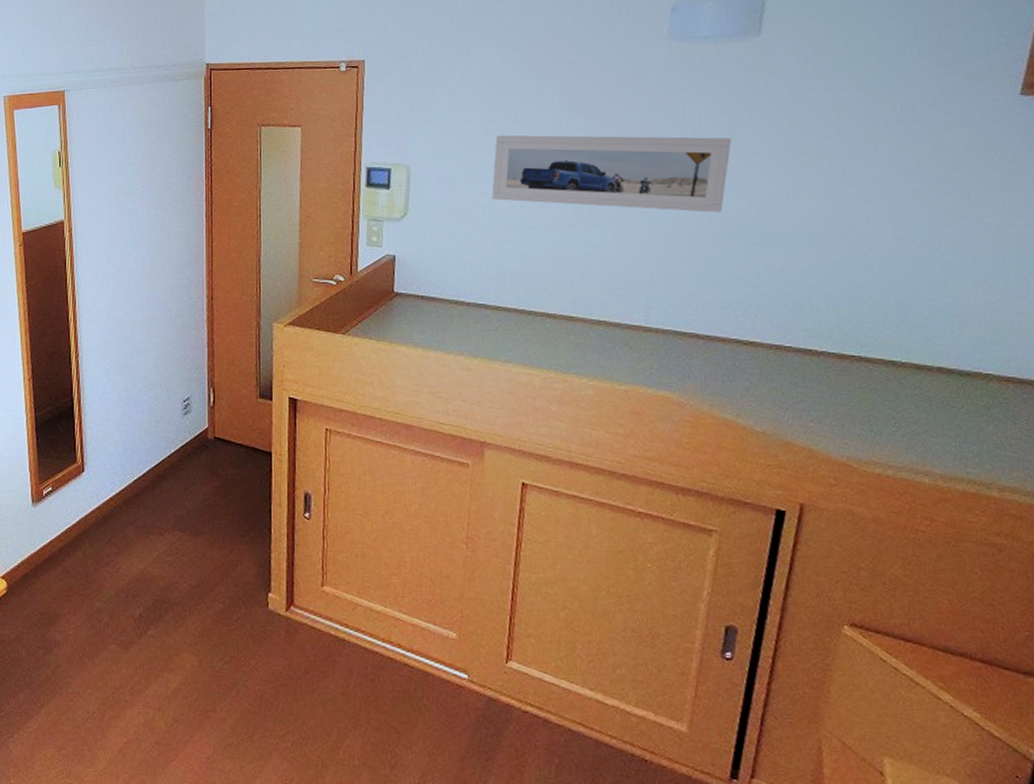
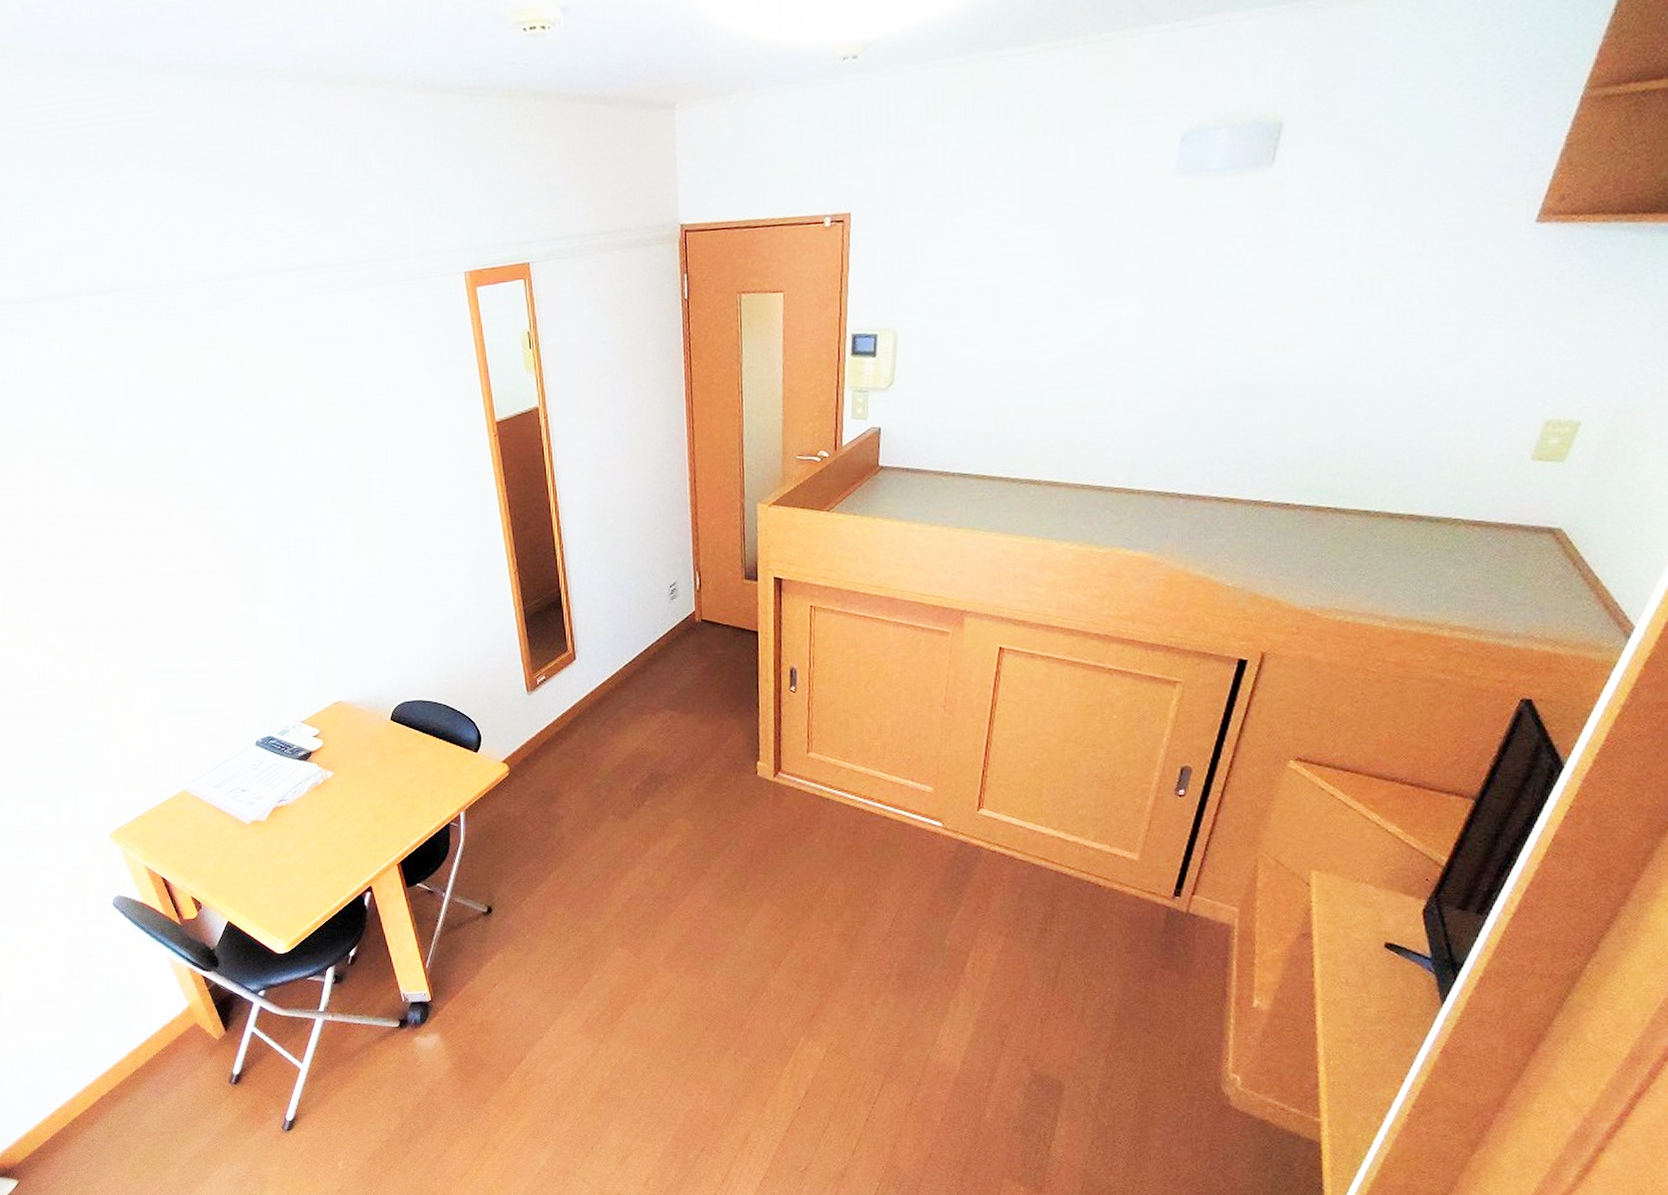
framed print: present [492,135,732,213] -> none [981,284,1231,367]

